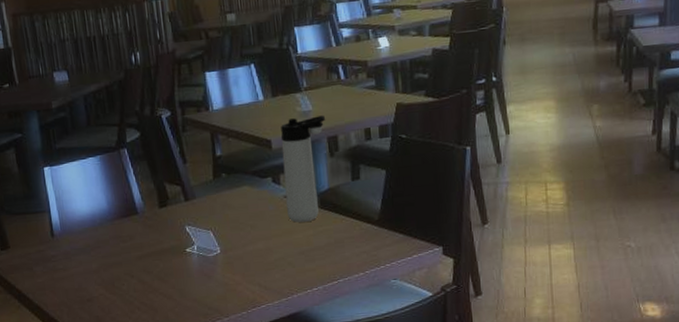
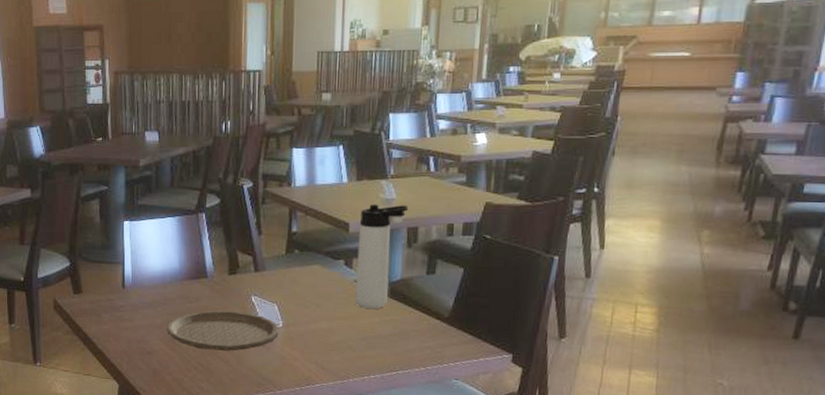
plate: none [103,243,218,289] -> present [166,310,279,351]

